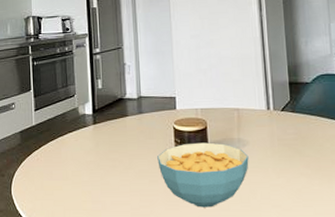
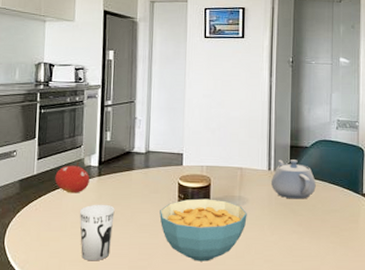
fruit: none [52,111,85,142] -> present [55,162,90,194]
cup: none [78,152,113,209] -> present [79,204,115,261]
teapot: none [272,97,322,139] -> present [271,159,316,199]

